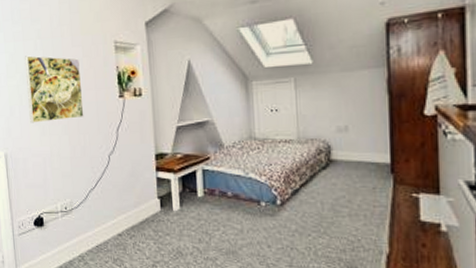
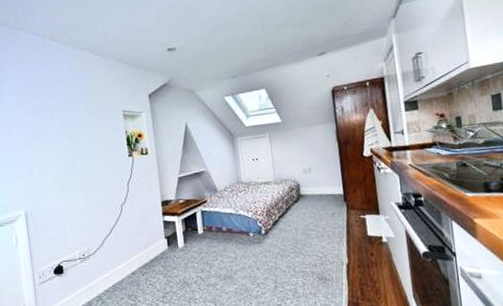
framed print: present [24,55,84,123] -> none [42,125,98,184]

